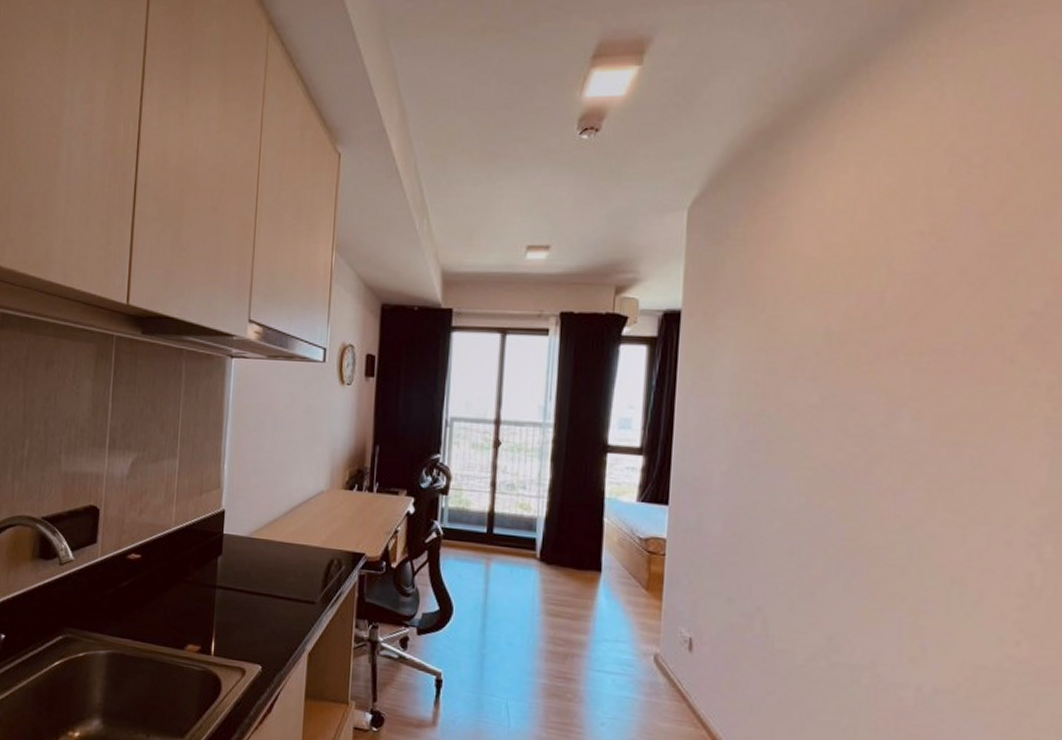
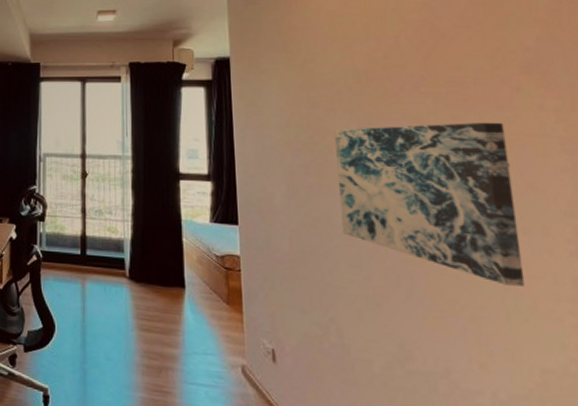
wall art: none [785,397,987,580] -> present [334,122,526,287]

